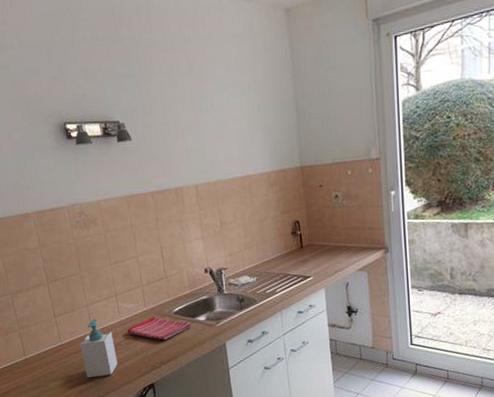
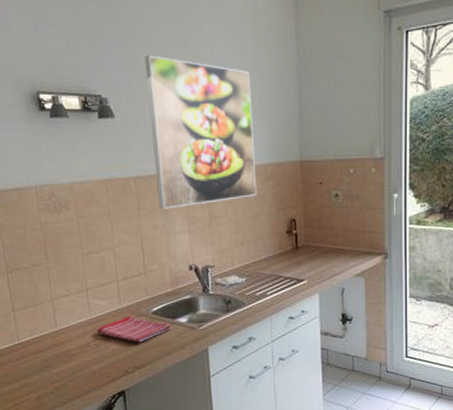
soap bottle: present [80,318,118,377] -> none [42,315,85,382]
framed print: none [155,81,263,219] -> present [145,55,257,209]

